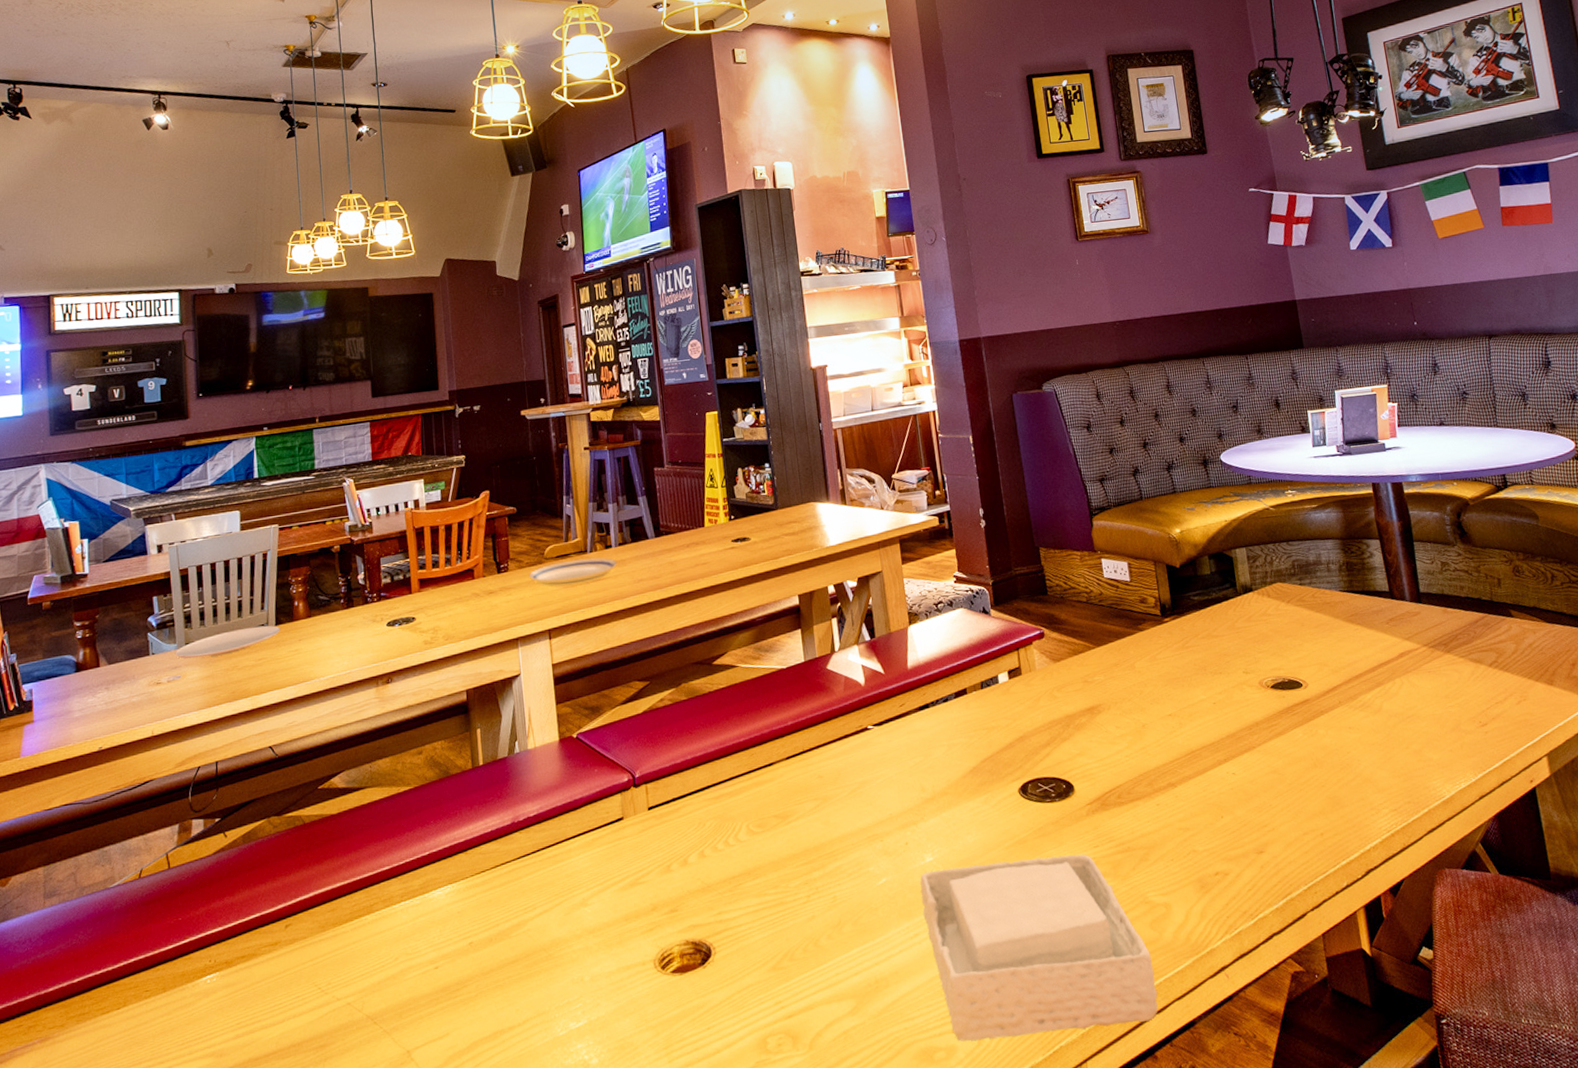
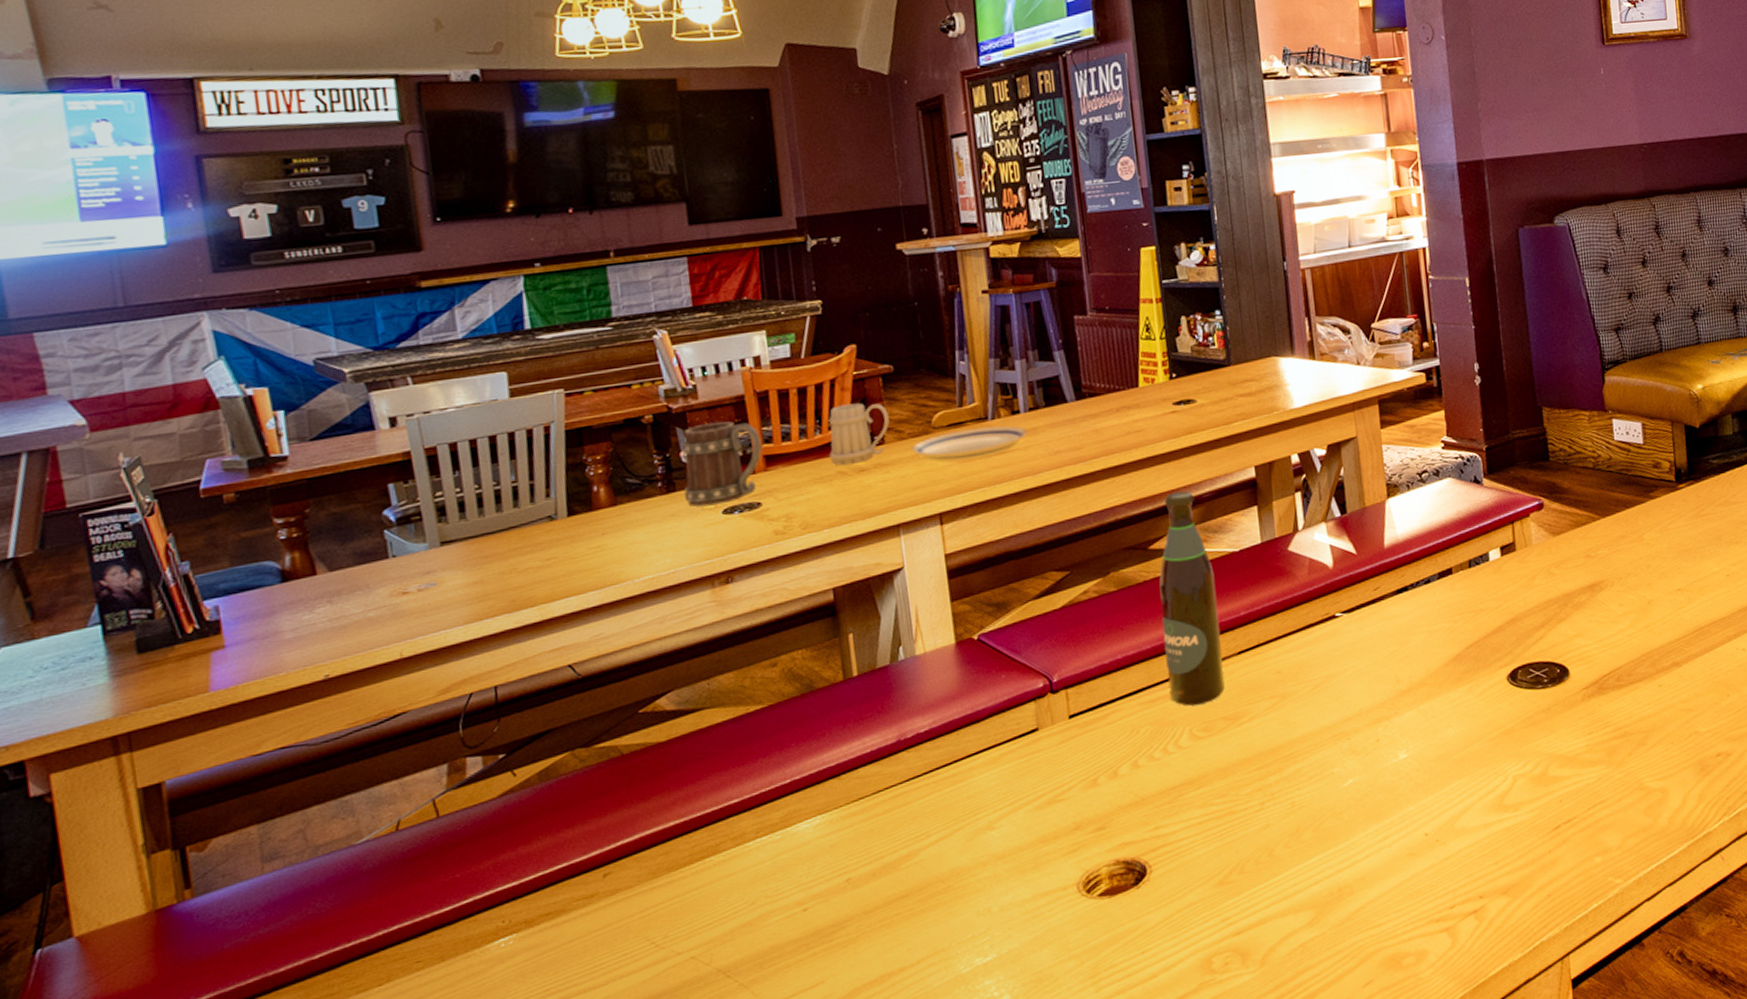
plate: present [174,625,281,659] -> none [425,516,576,561]
beer mug: none [360,551,418,621] -> present [682,421,762,508]
beer mug: none [467,538,513,589] -> present [829,403,890,467]
bottle: none [721,615,776,804] -> present [1159,491,1225,706]
napkin holder: present [920,854,1158,1042] -> none [1392,741,1648,945]

